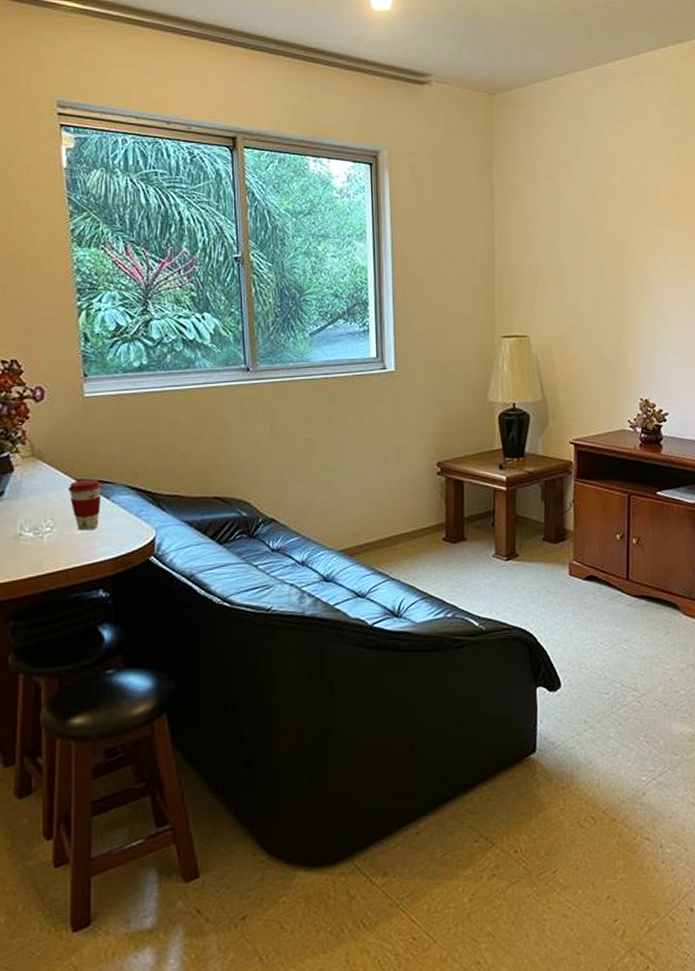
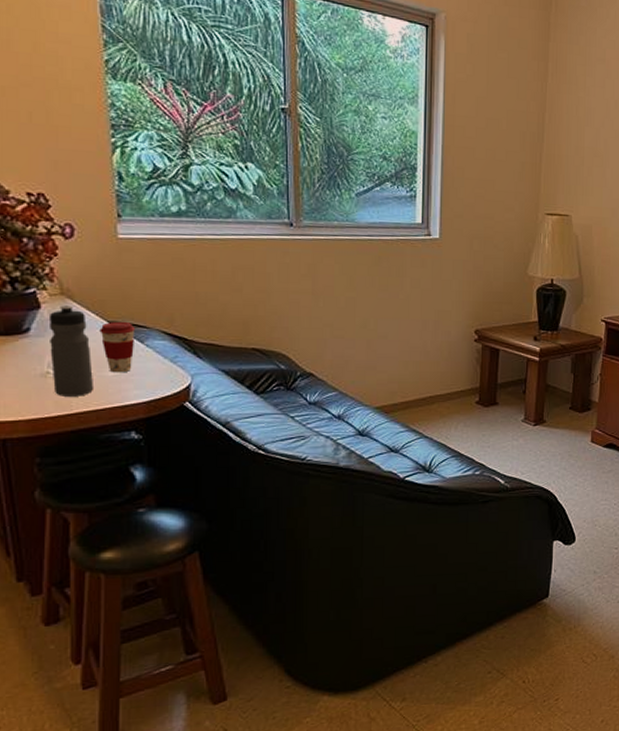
water bottle: none [21,466,62,558] -> present [48,305,93,396]

